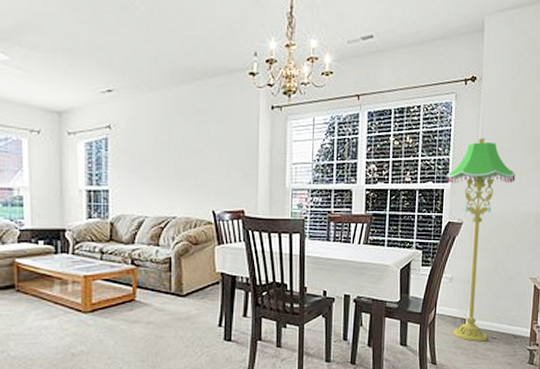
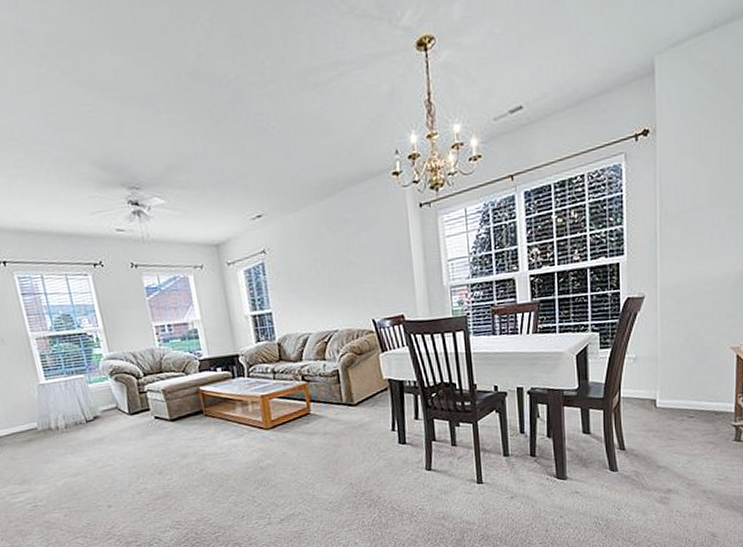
floor lamp: present [446,138,515,342] -> none [621,199,705,423]

